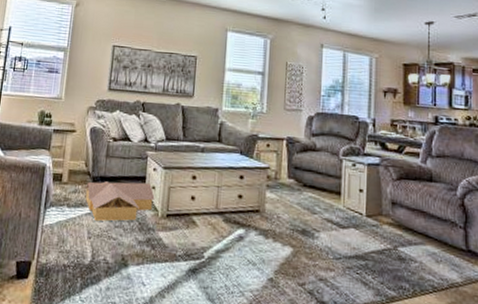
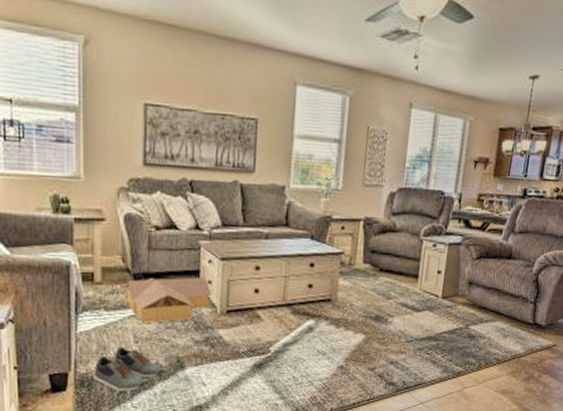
shoe: none [51,240,110,285] -> present [94,346,163,392]

